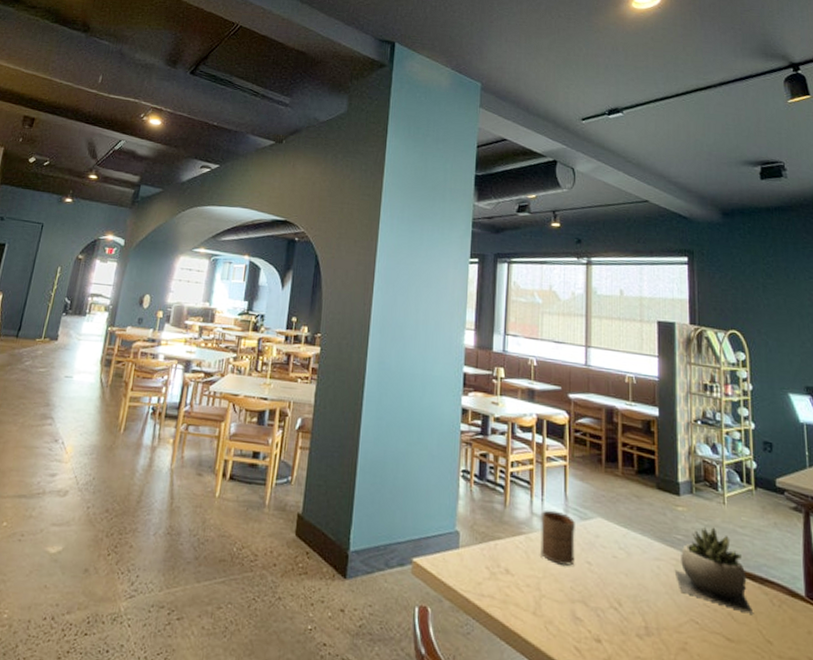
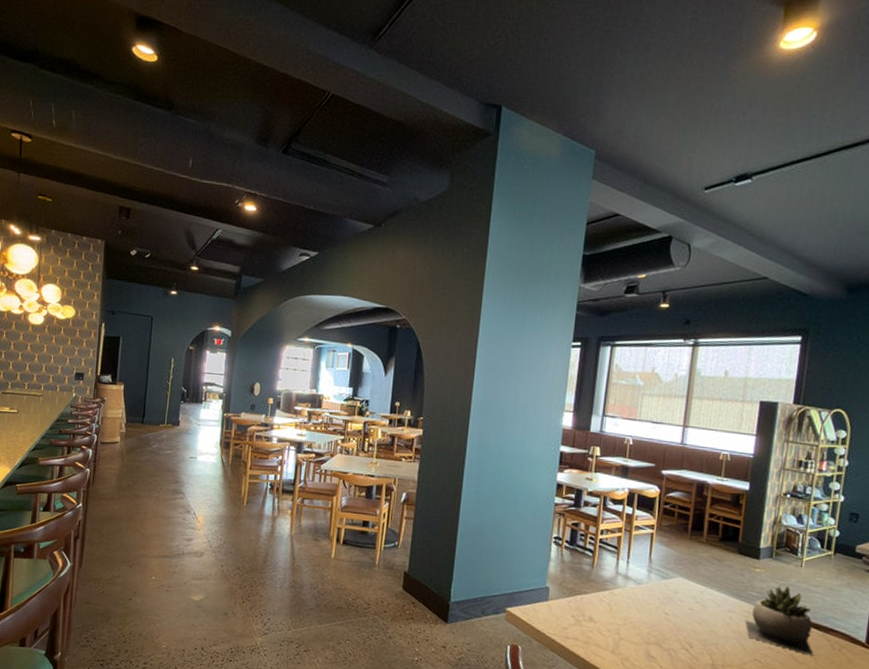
cup: present [540,510,575,566] -> none [622,570,657,616]

